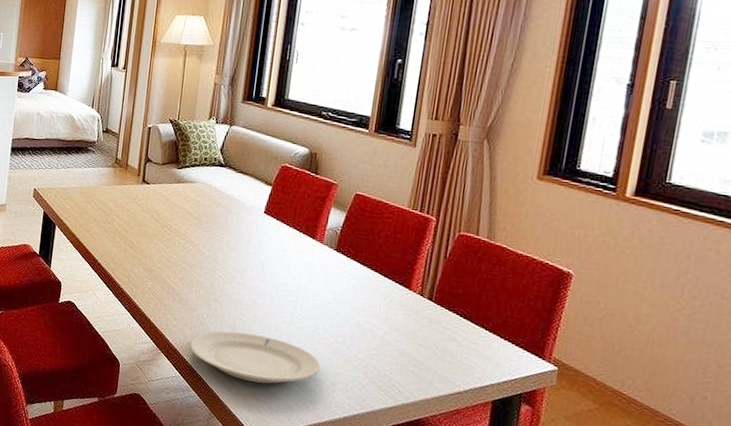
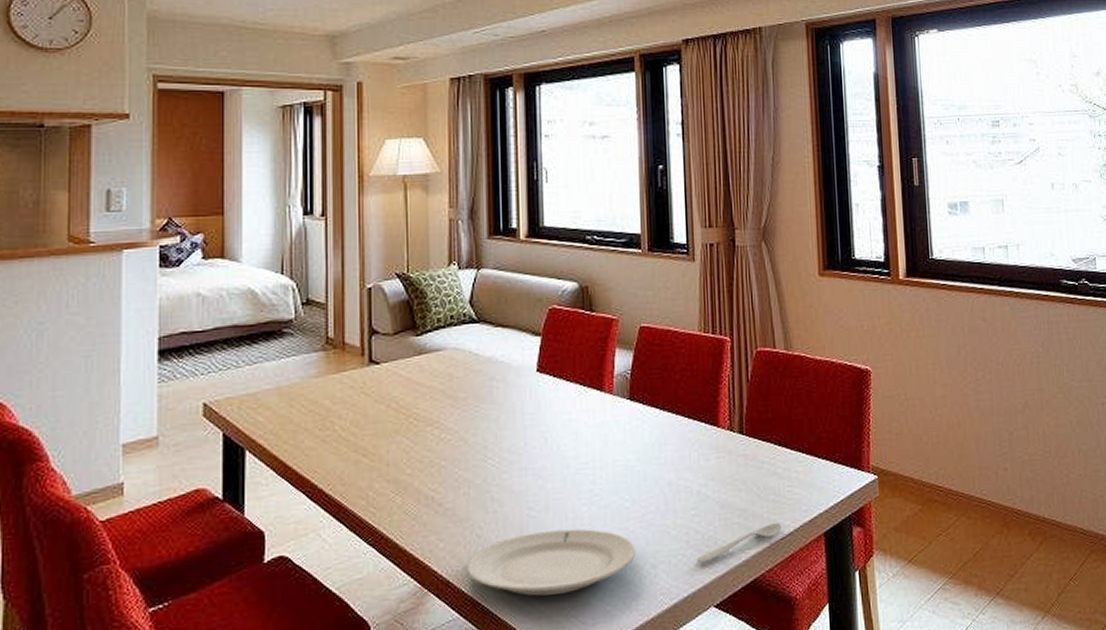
spoon: none [370,379,453,394] -> present [696,523,782,564]

